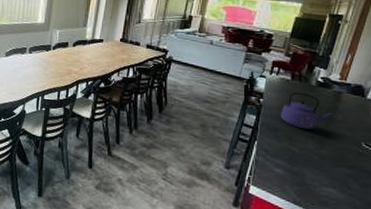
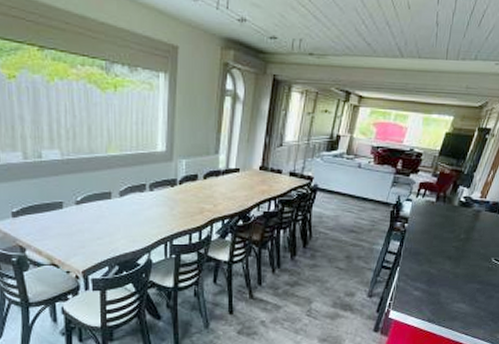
kettle: present [280,92,333,130] -> none [422,214,471,251]

